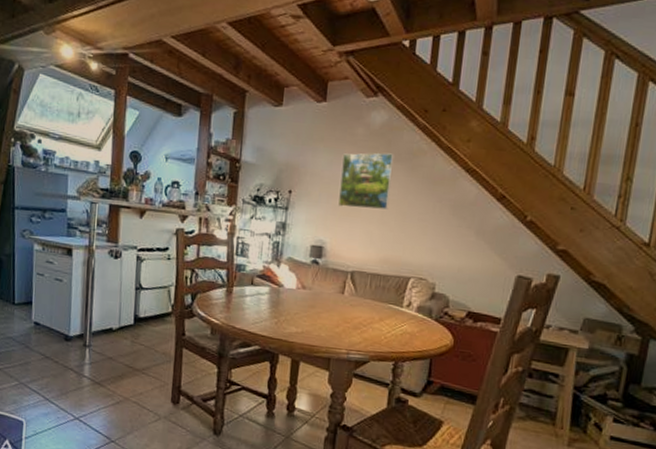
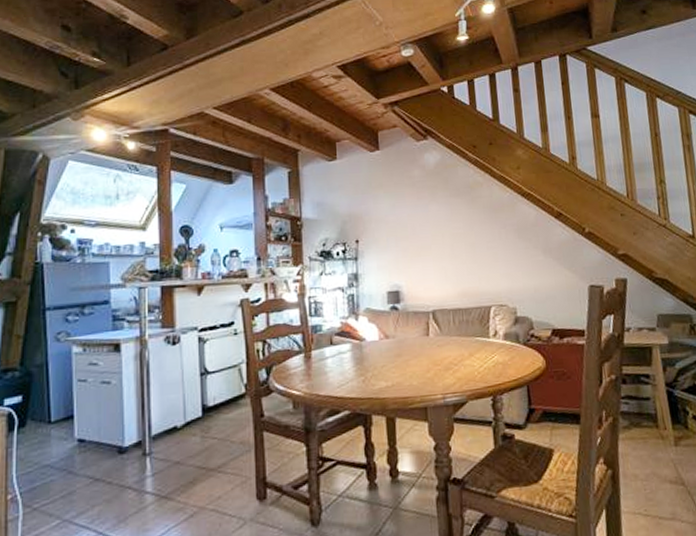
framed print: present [338,153,395,210] -> none [404,189,457,248]

